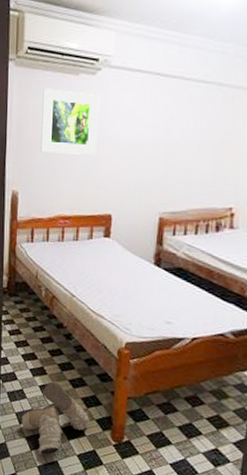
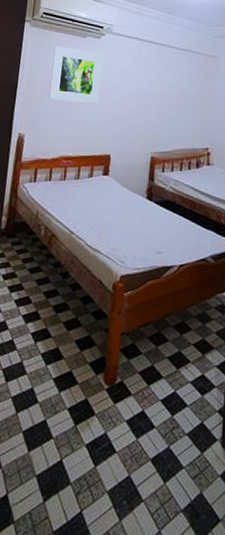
boots: present [21,381,89,456] -> none [8,326,82,416]

